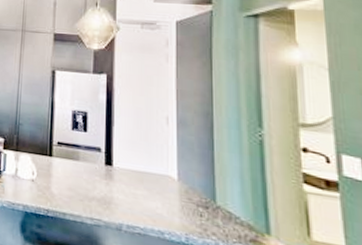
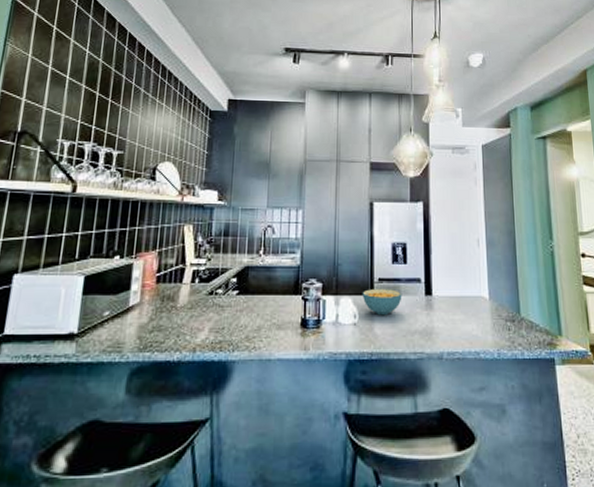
cereal bowl: none [41,150,81,178] -> present [362,289,402,316]

